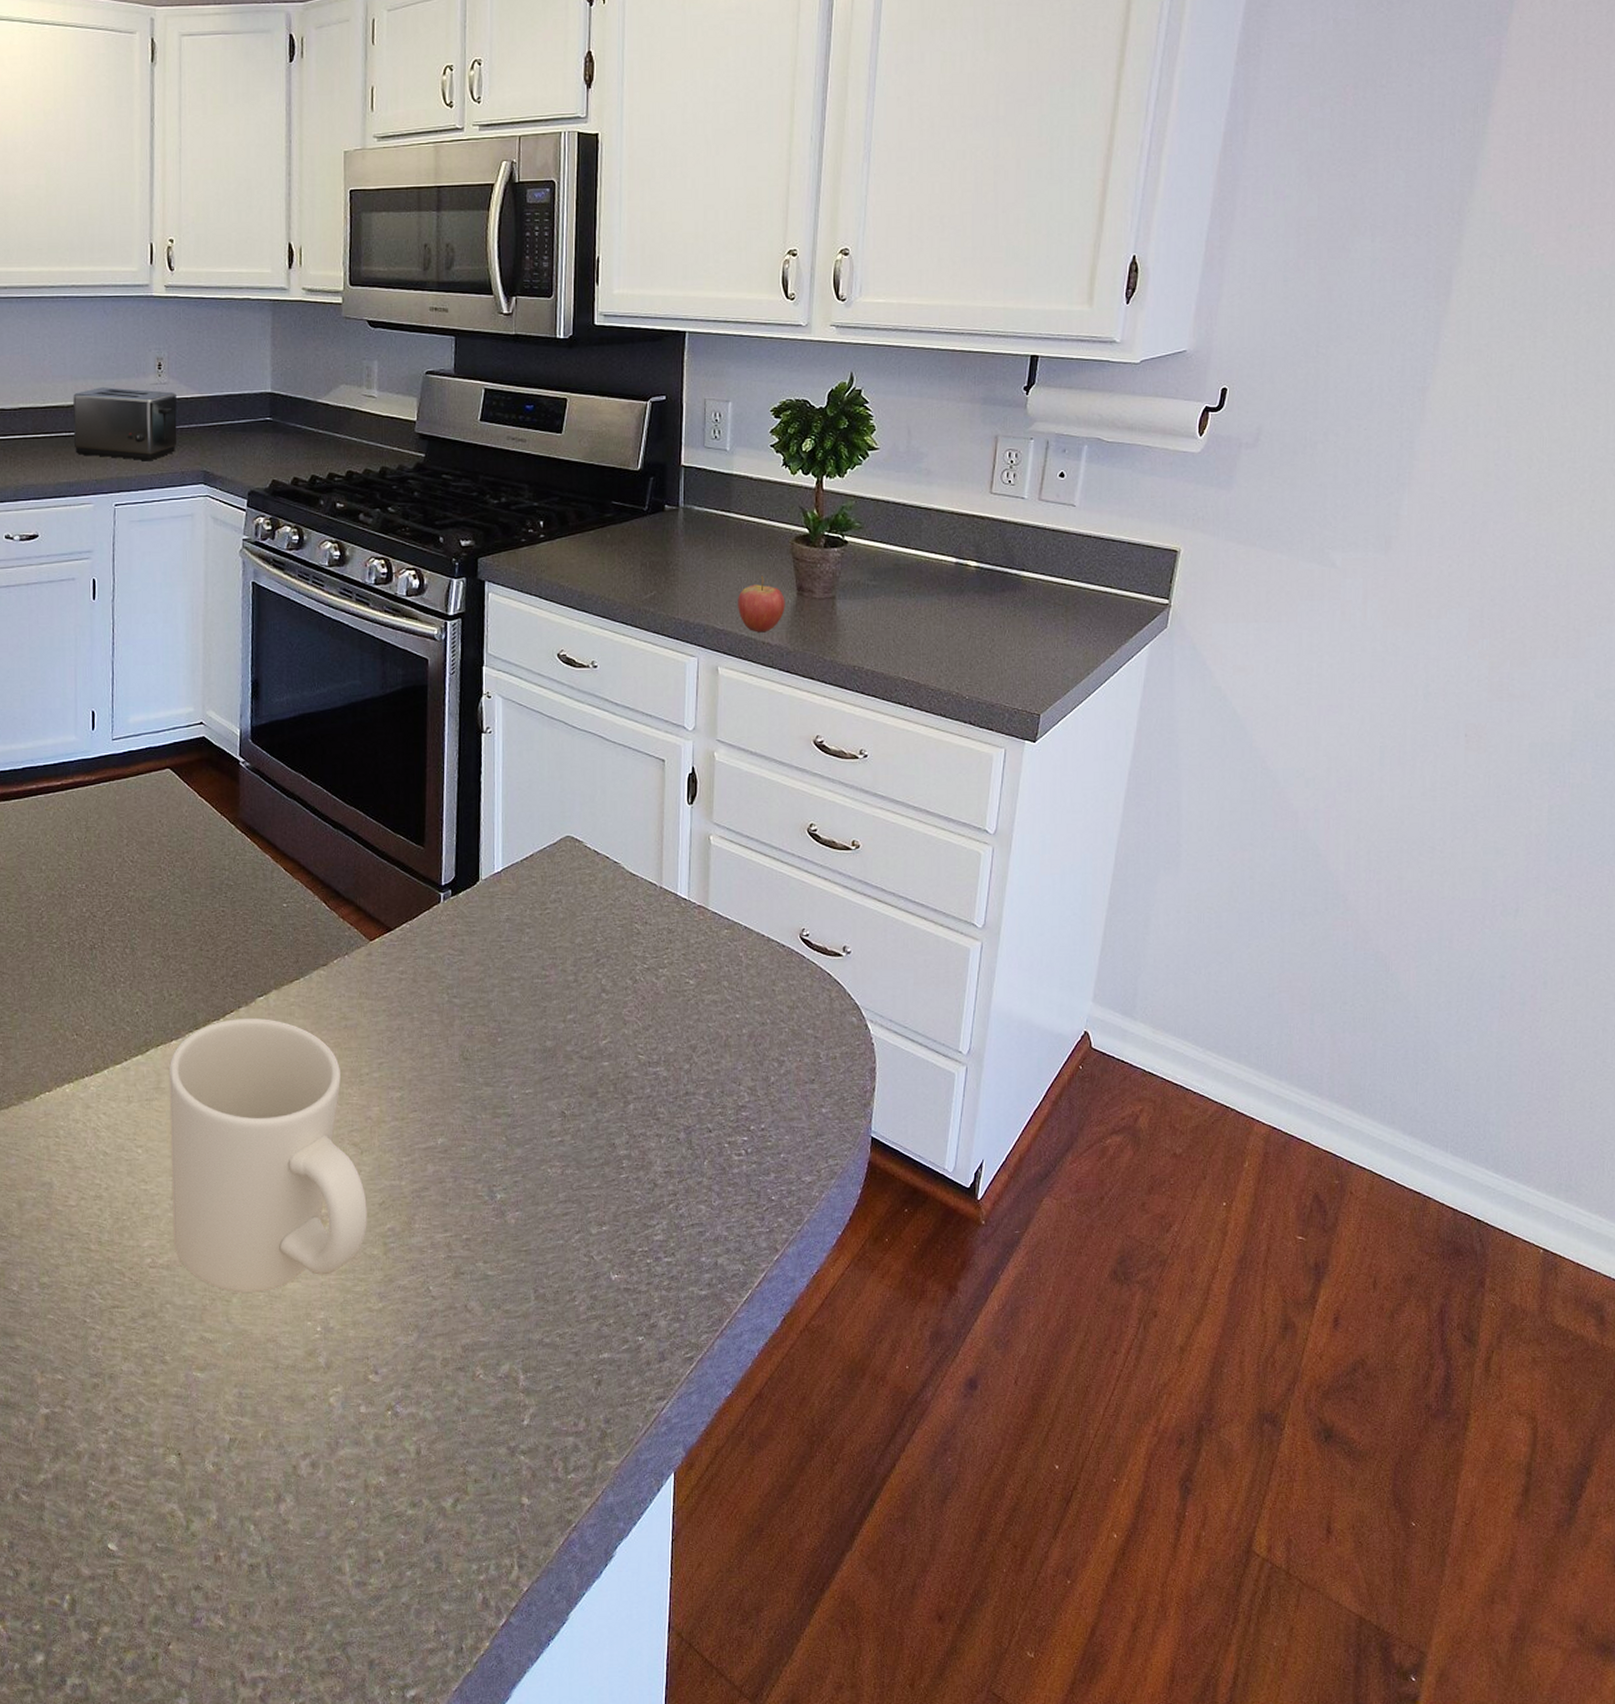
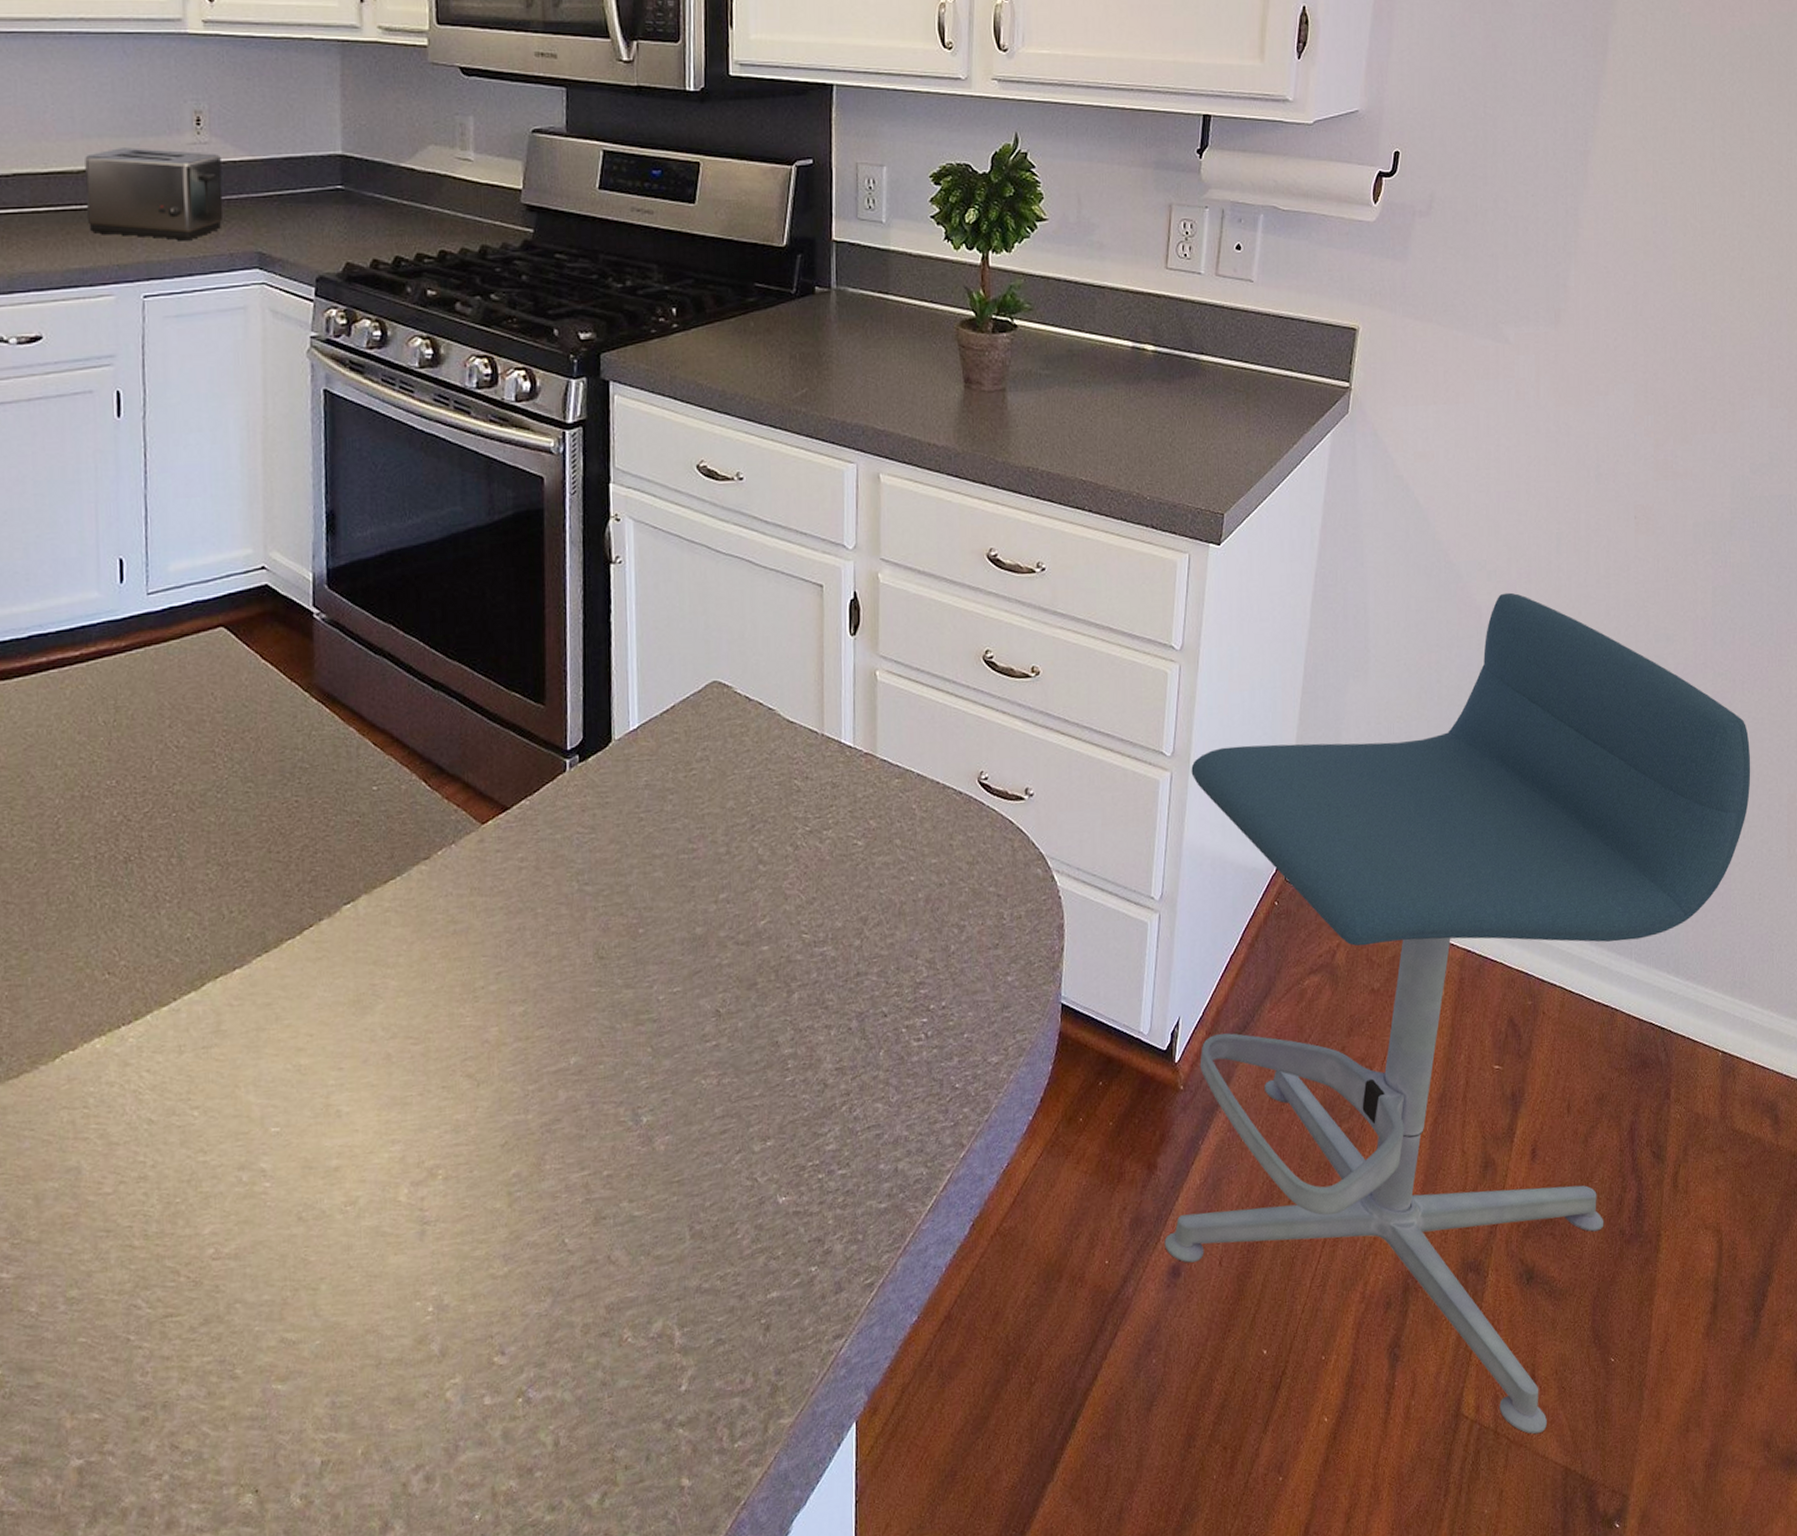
mug: present [168,1017,367,1293] -> none [231,930,487,1278]
fruit: present [738,575,785,633] -> none [899,366,952,433]
bar stool: none [963,799,1586,1581] -> present [1164,592,1751,1435]

